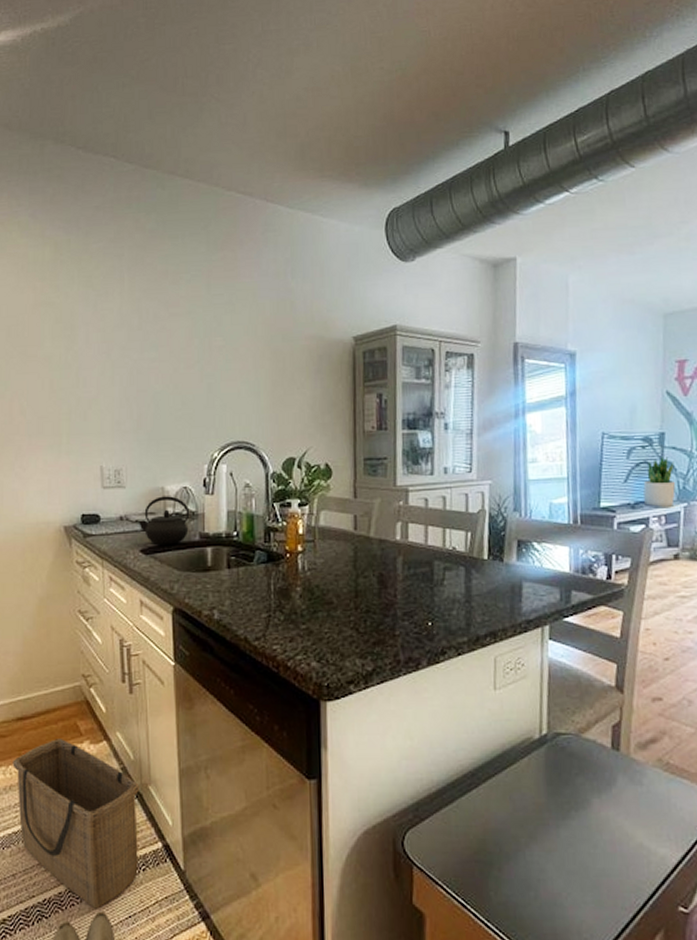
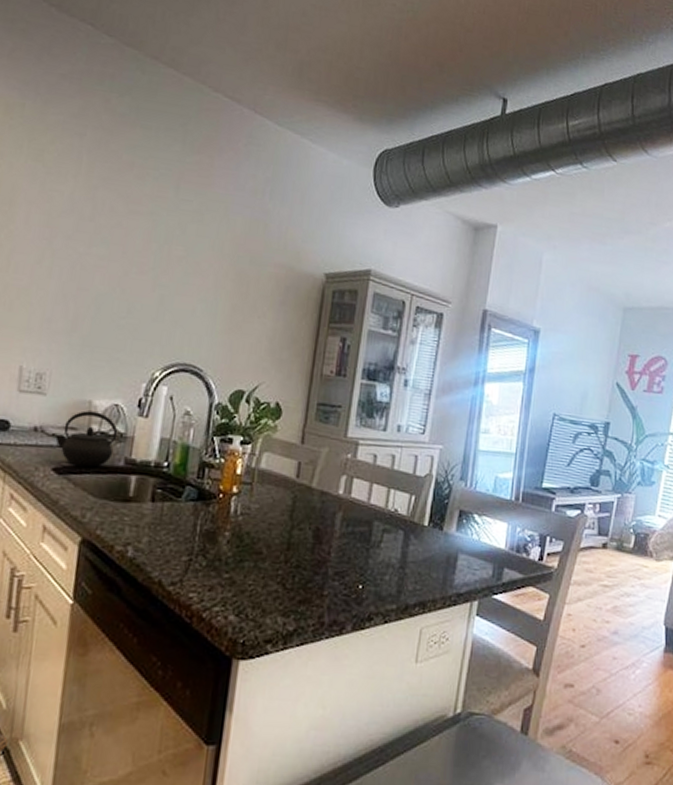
planter: present [643,457,676,509] -> none [583,446,615,497]

